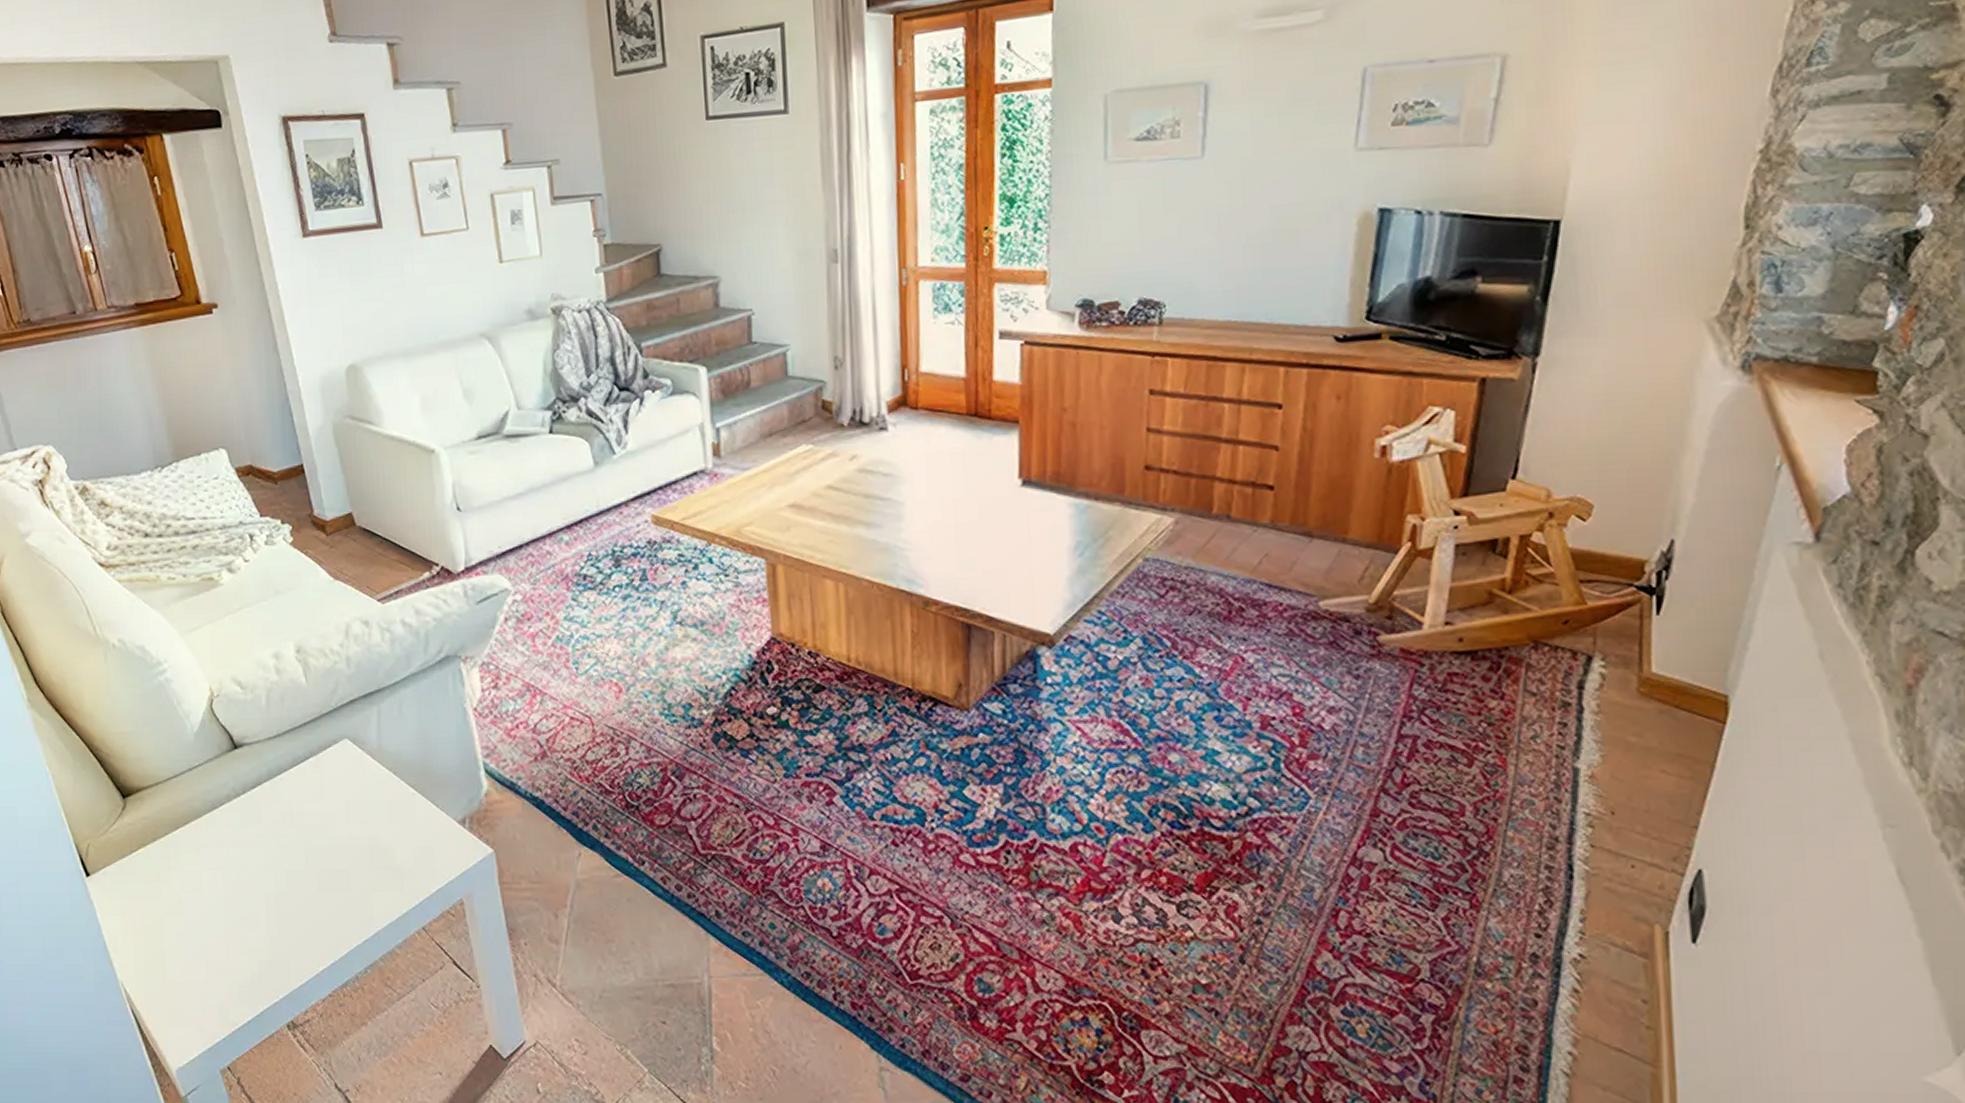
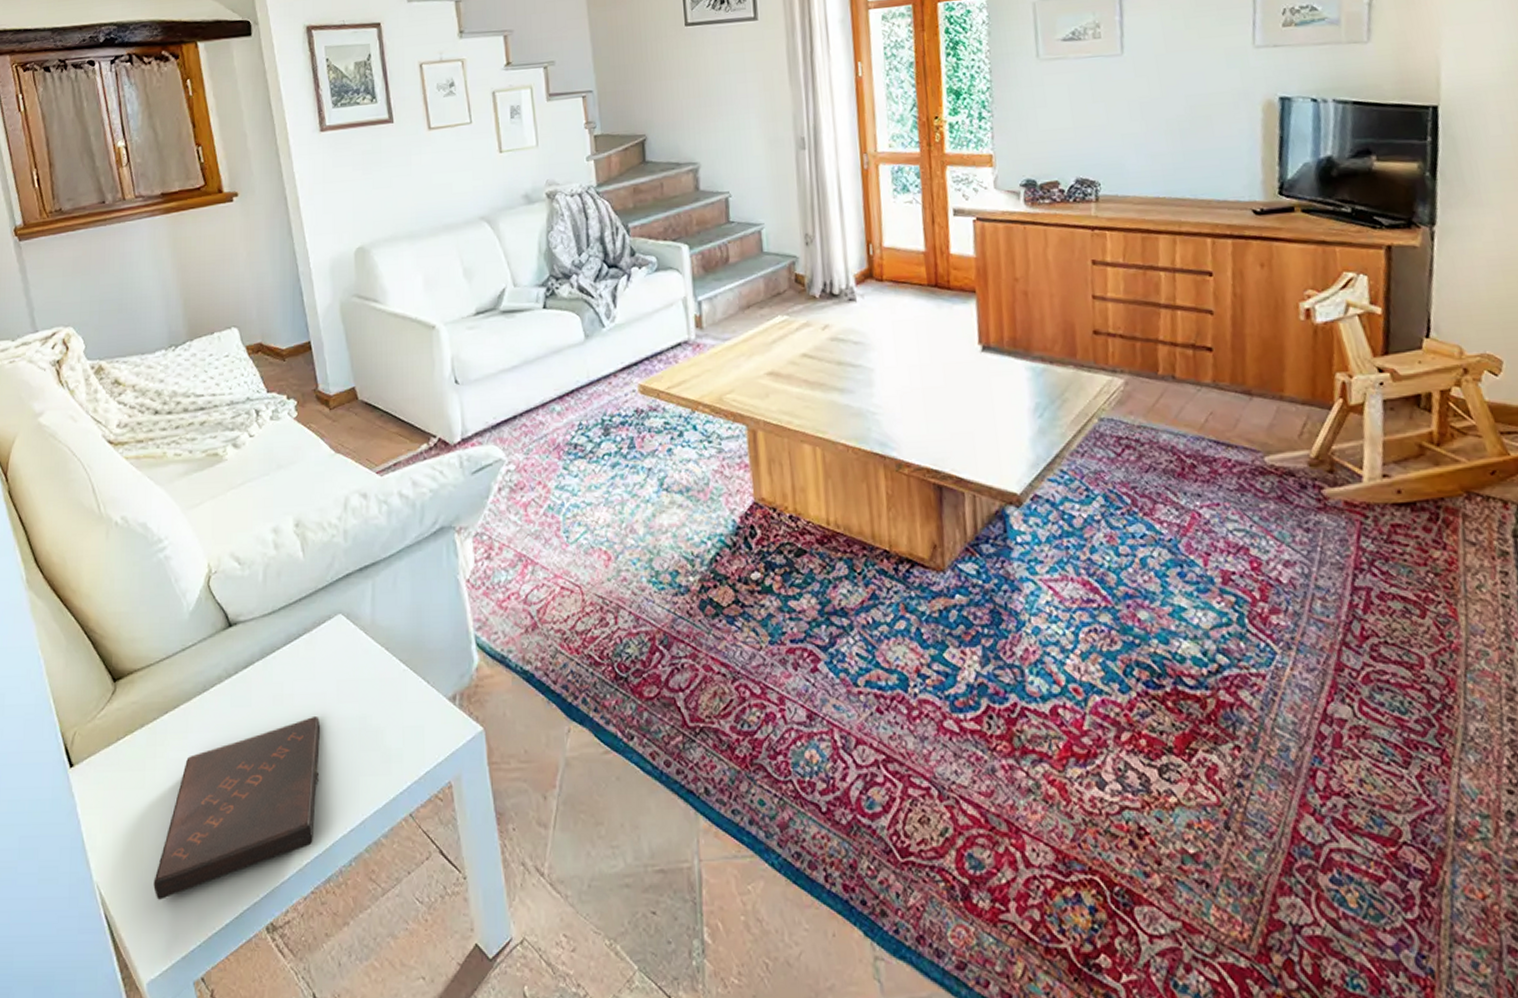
book: none [176,834,332,998] -> present [153,715,321,900]

